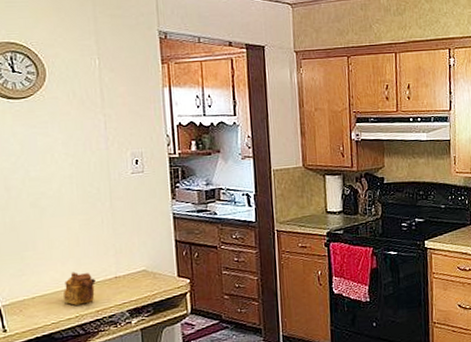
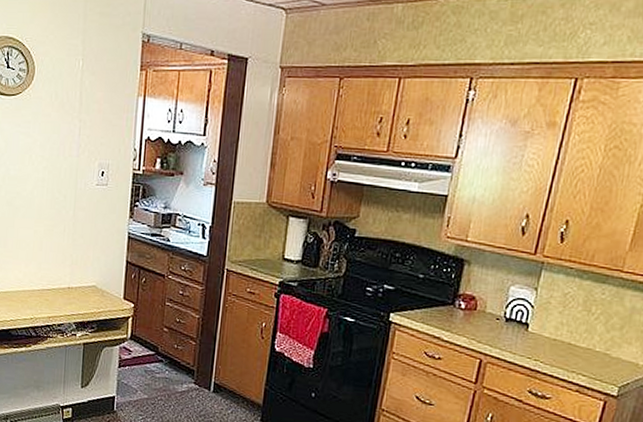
teapot: present [64,272,96,305] -> none [23,274,51,308]

